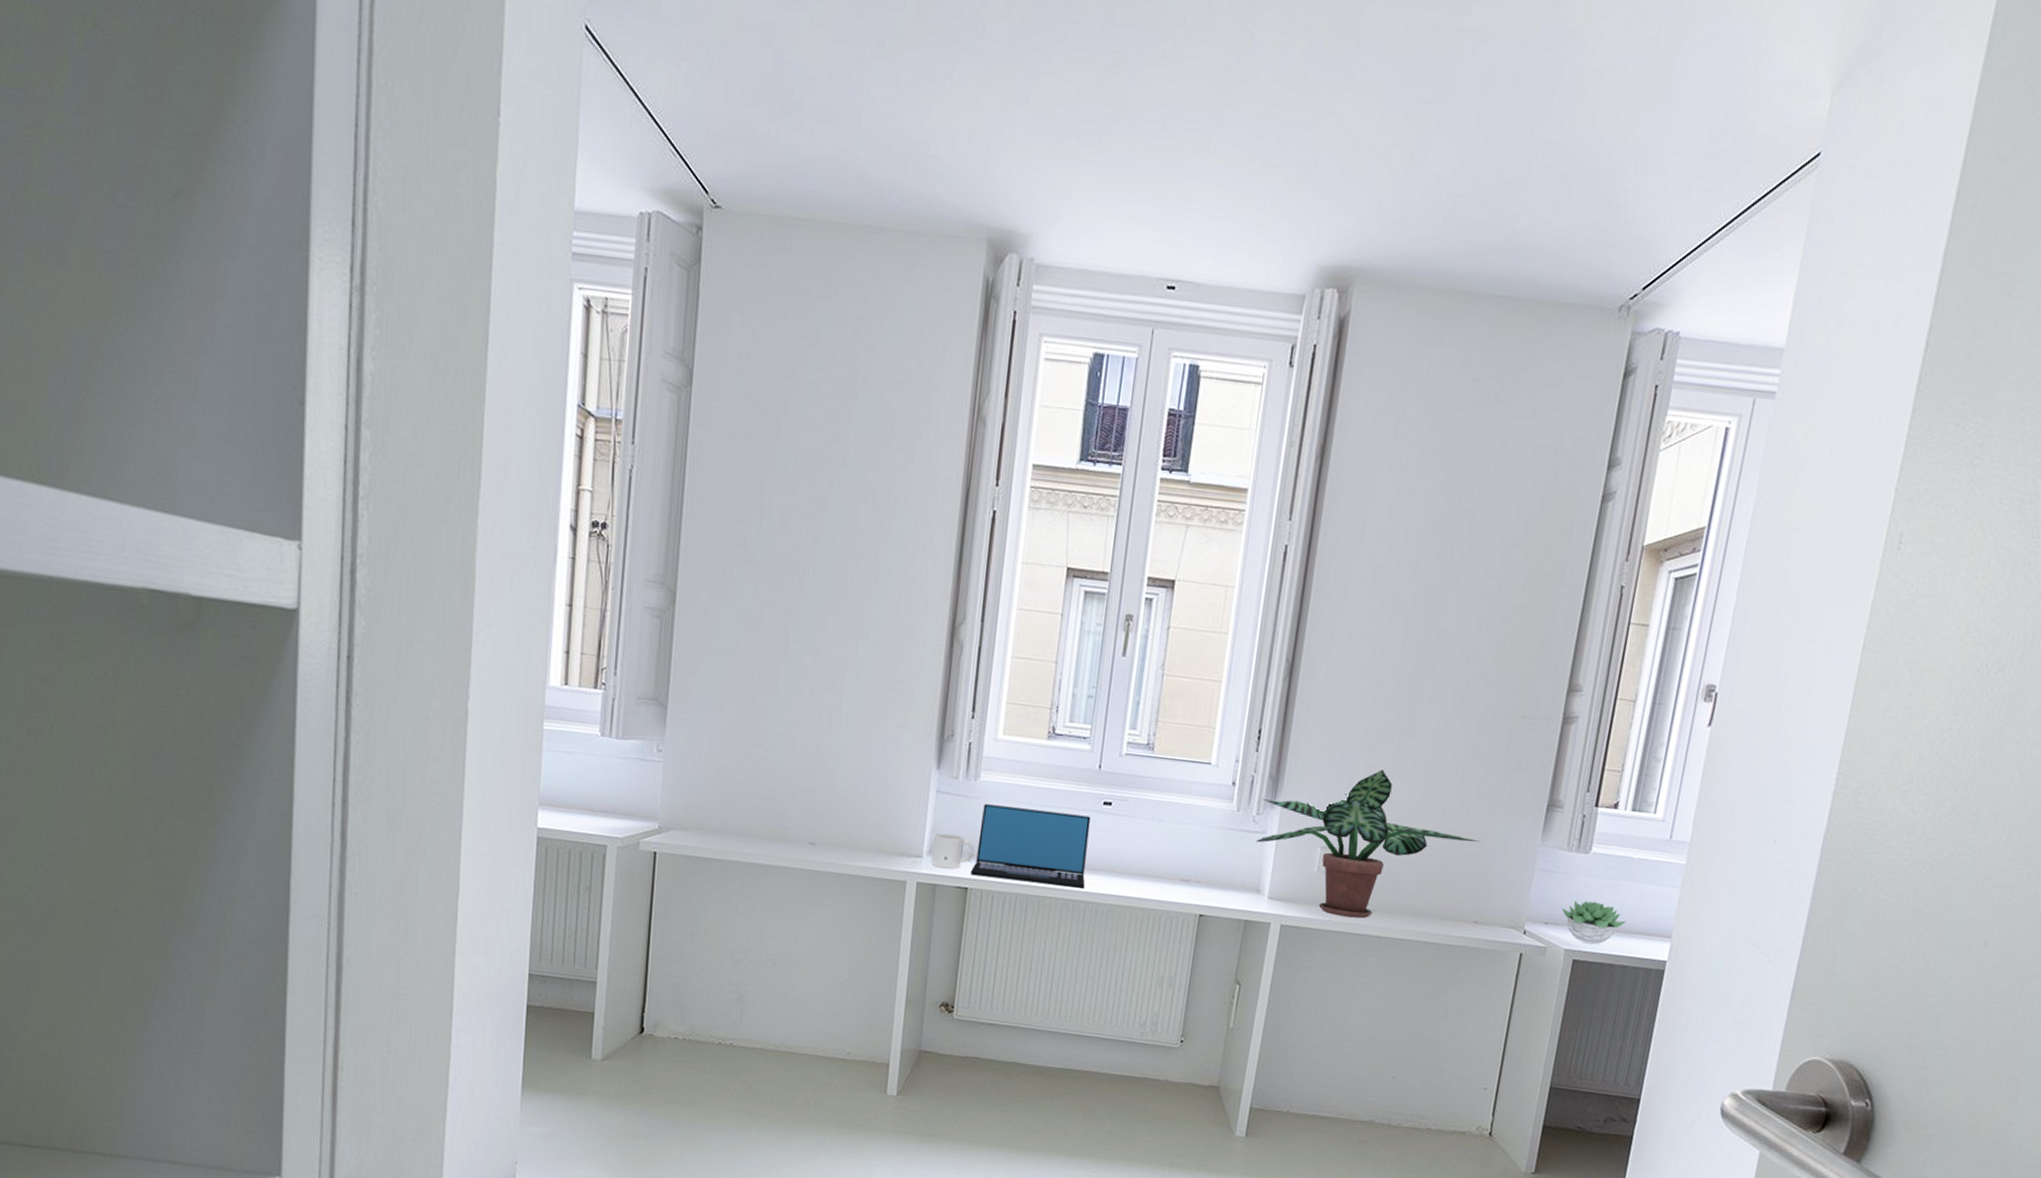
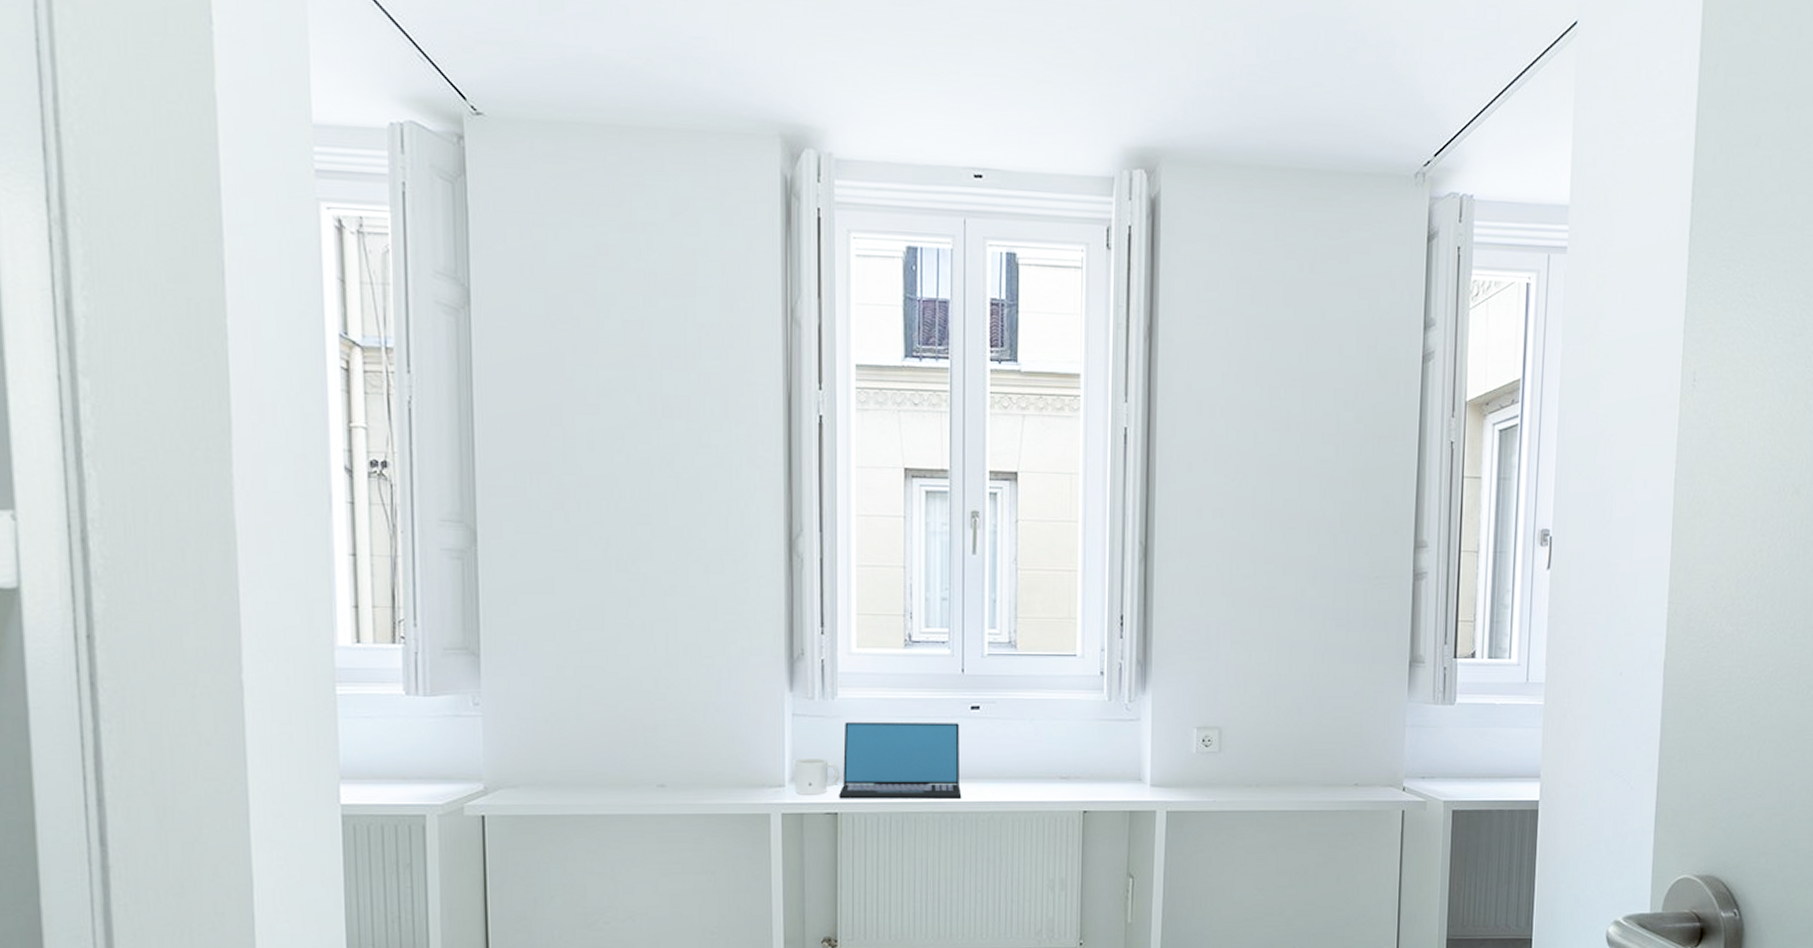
potted plant: present [1255,769,1481,919] -> none [1131,643,1351,795]
succulent plant: present [1561,900,1626,945] -> none [1435,750,1497,793]

